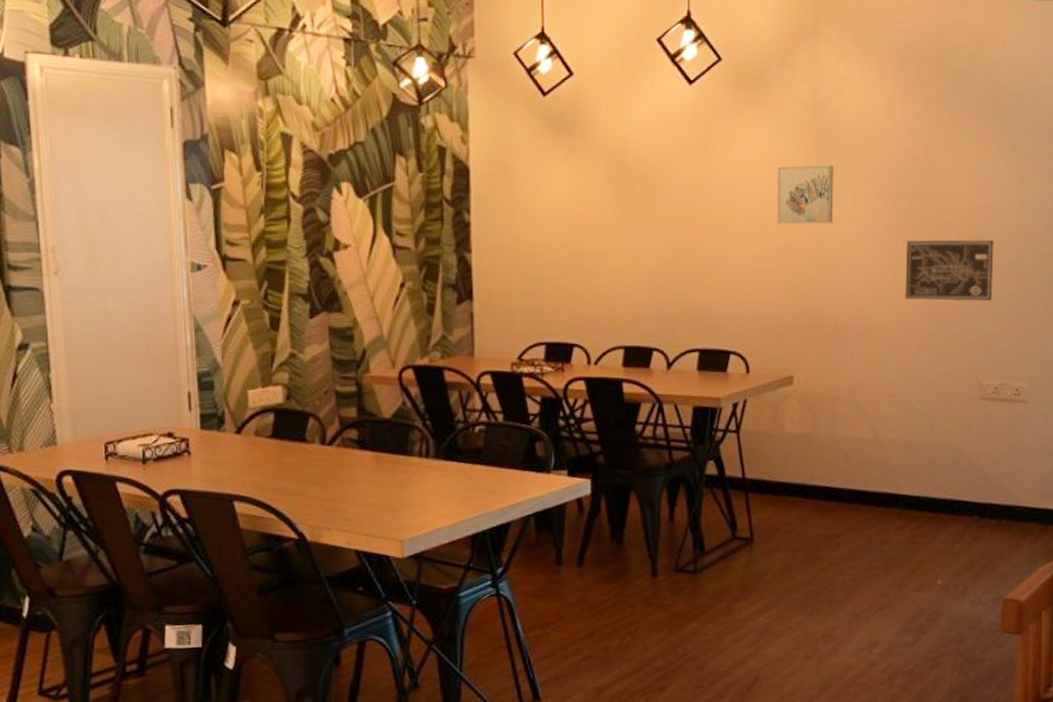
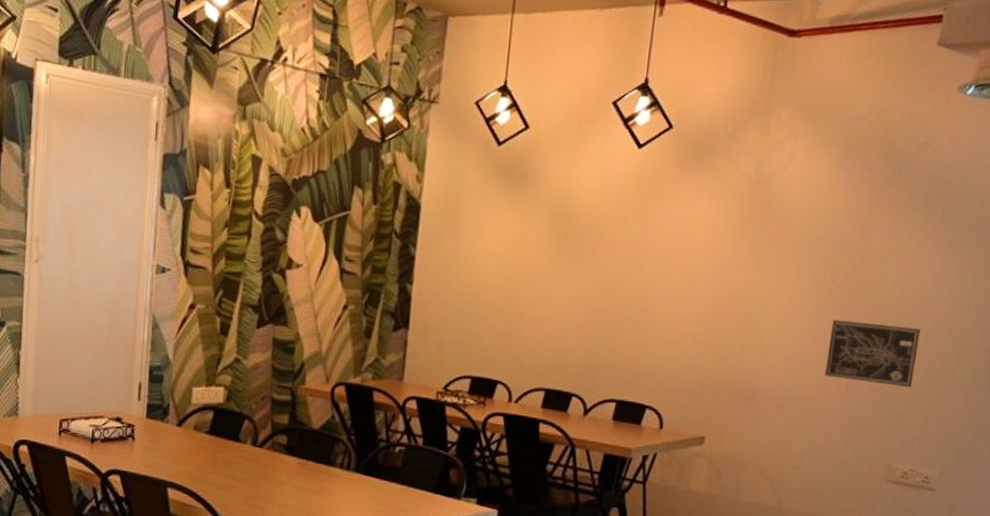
wall art: present [777,165,834,224] -> none [707,235,769,295]

